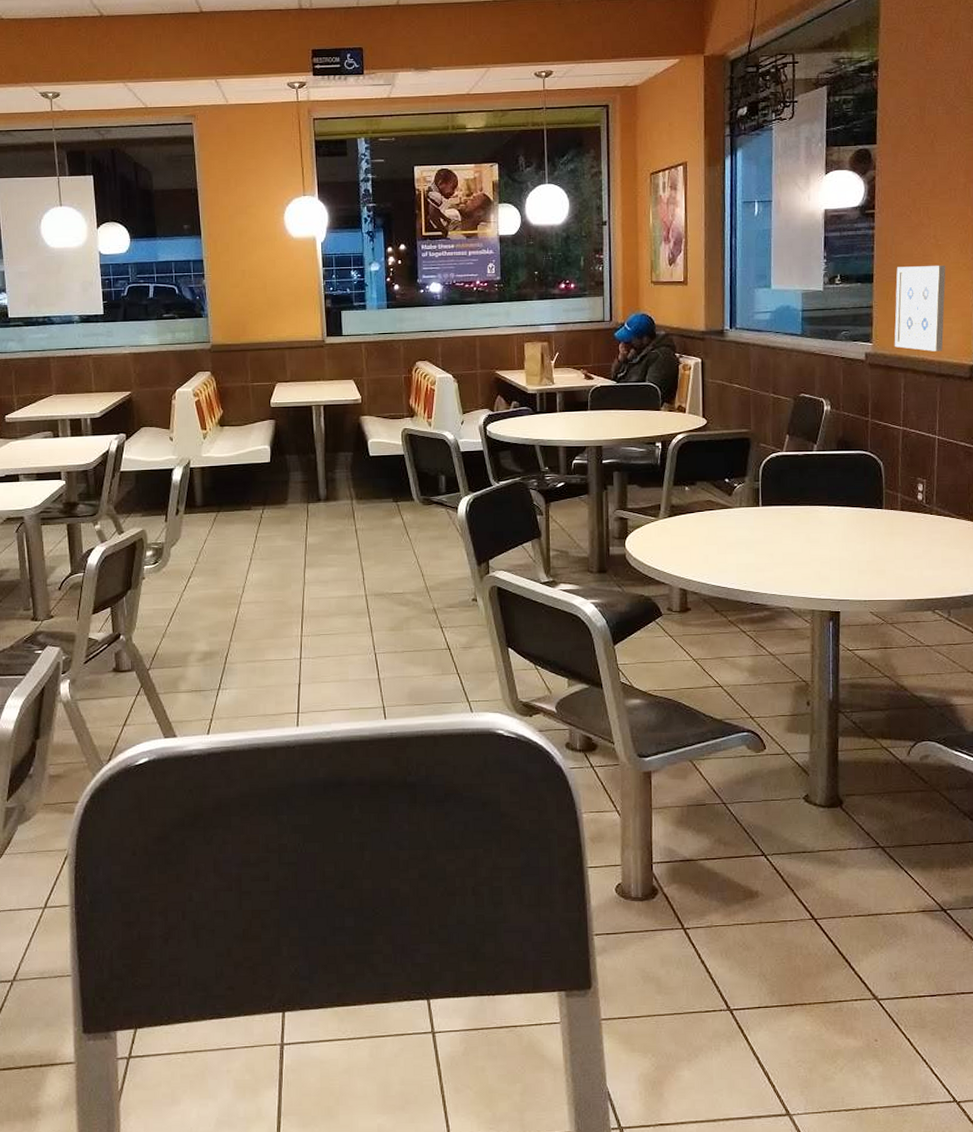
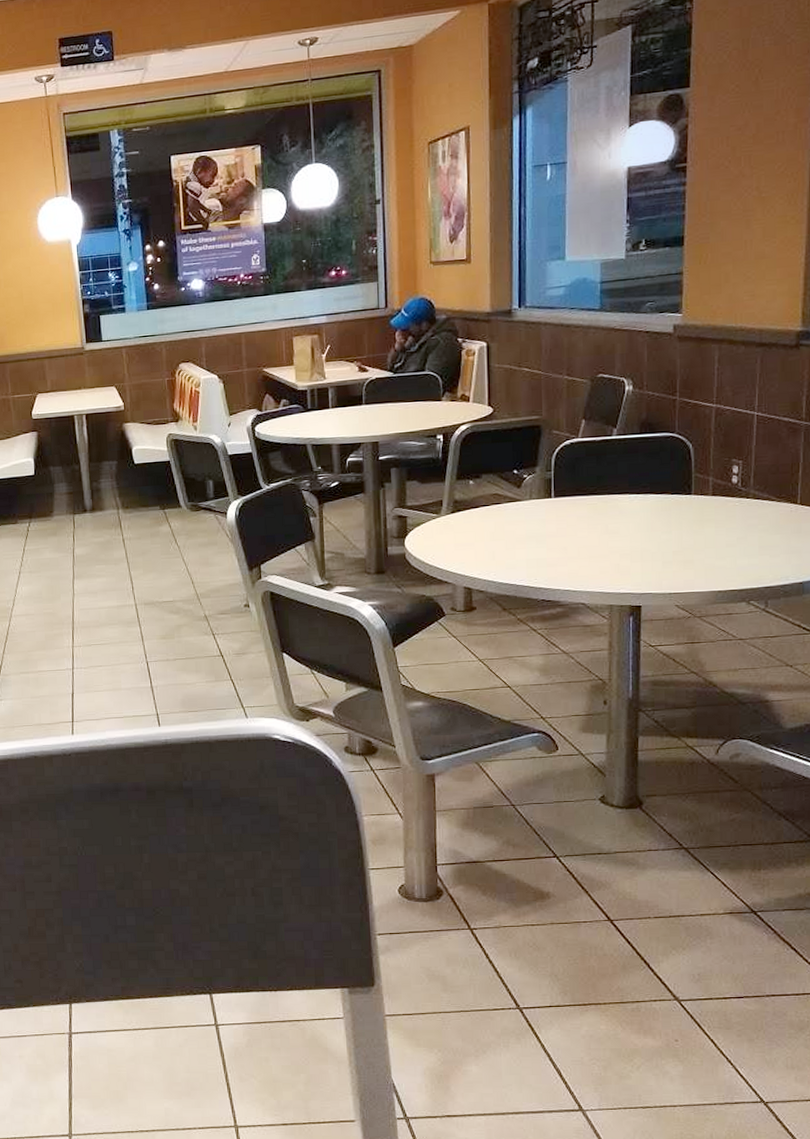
wall art: present [894,265,946,352] -> none [707,219,771,319]

